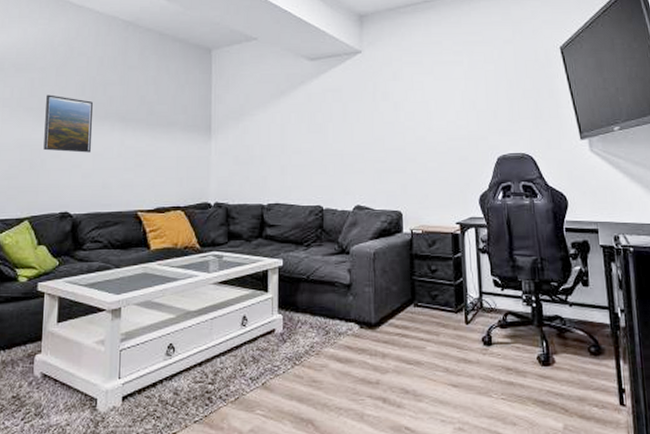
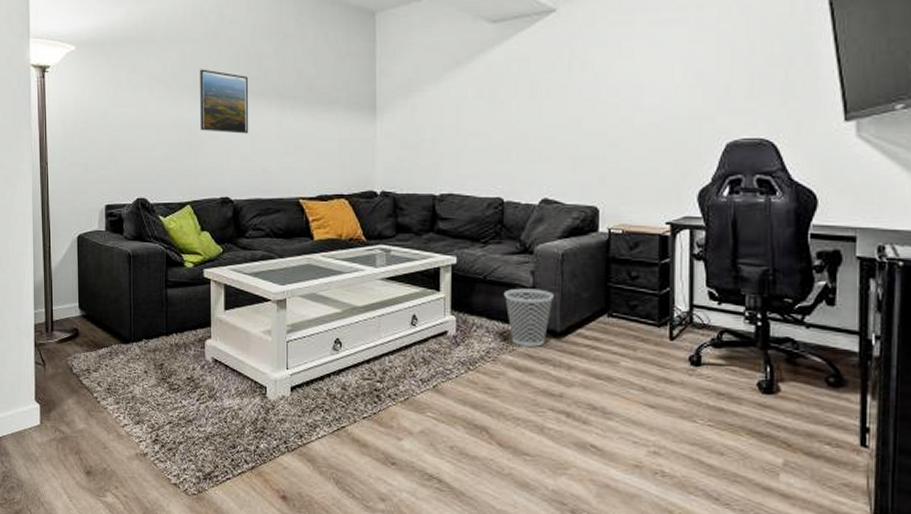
wastebasket: none [324,285,369,339] -> present [503,288,555,347]

